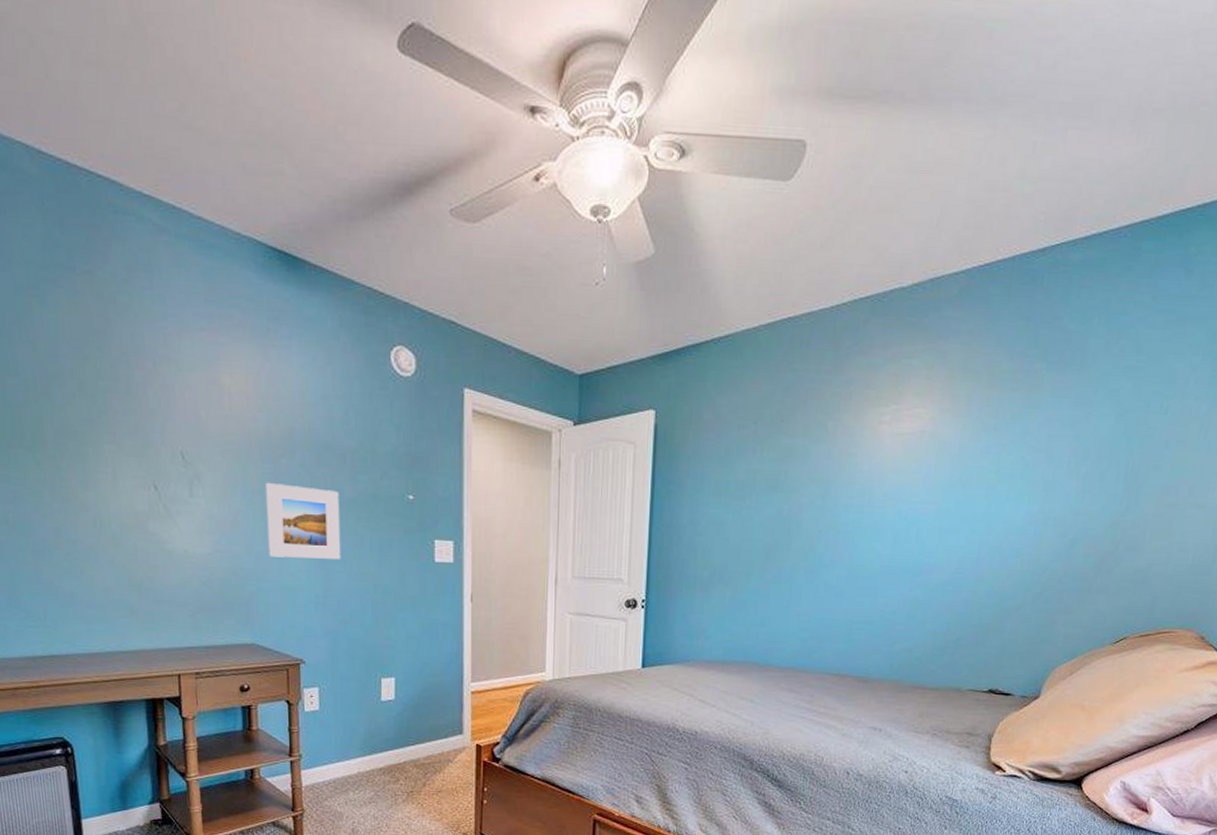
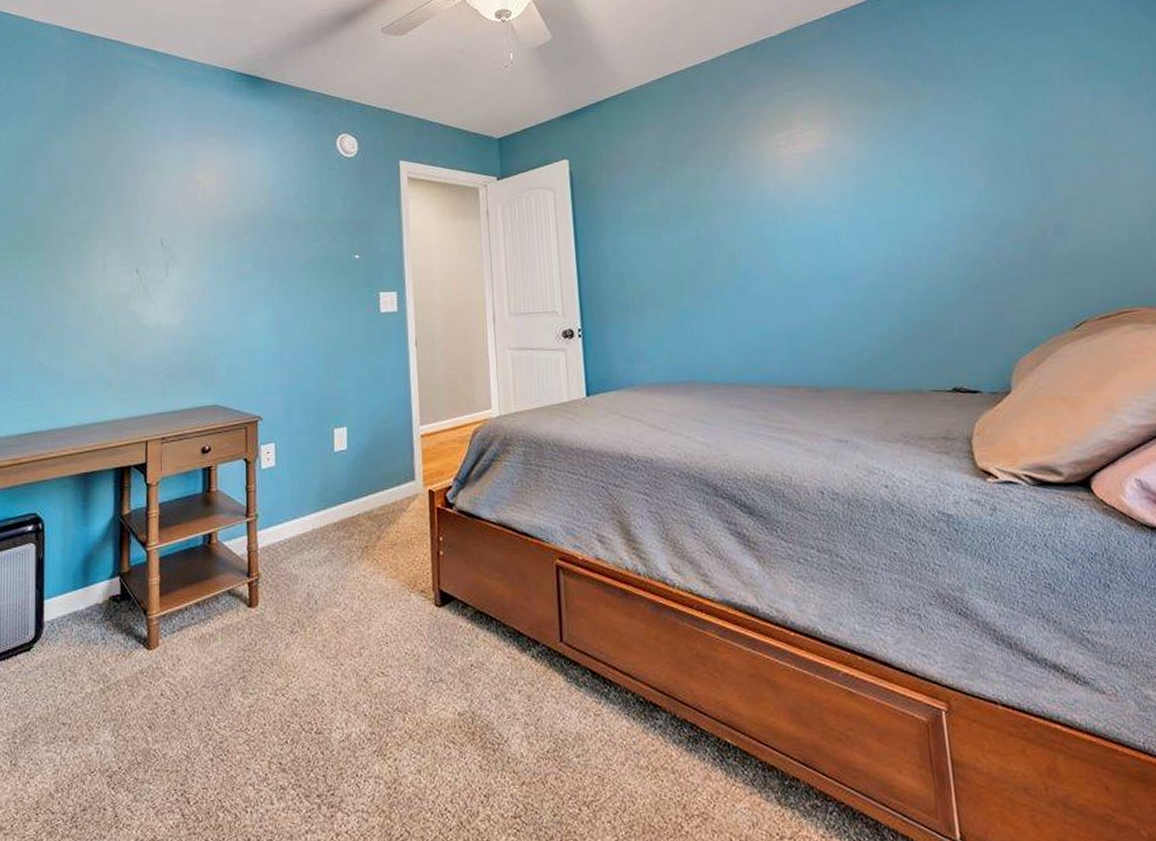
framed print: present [266,482,341,559] -> none [231,256,296,322]

